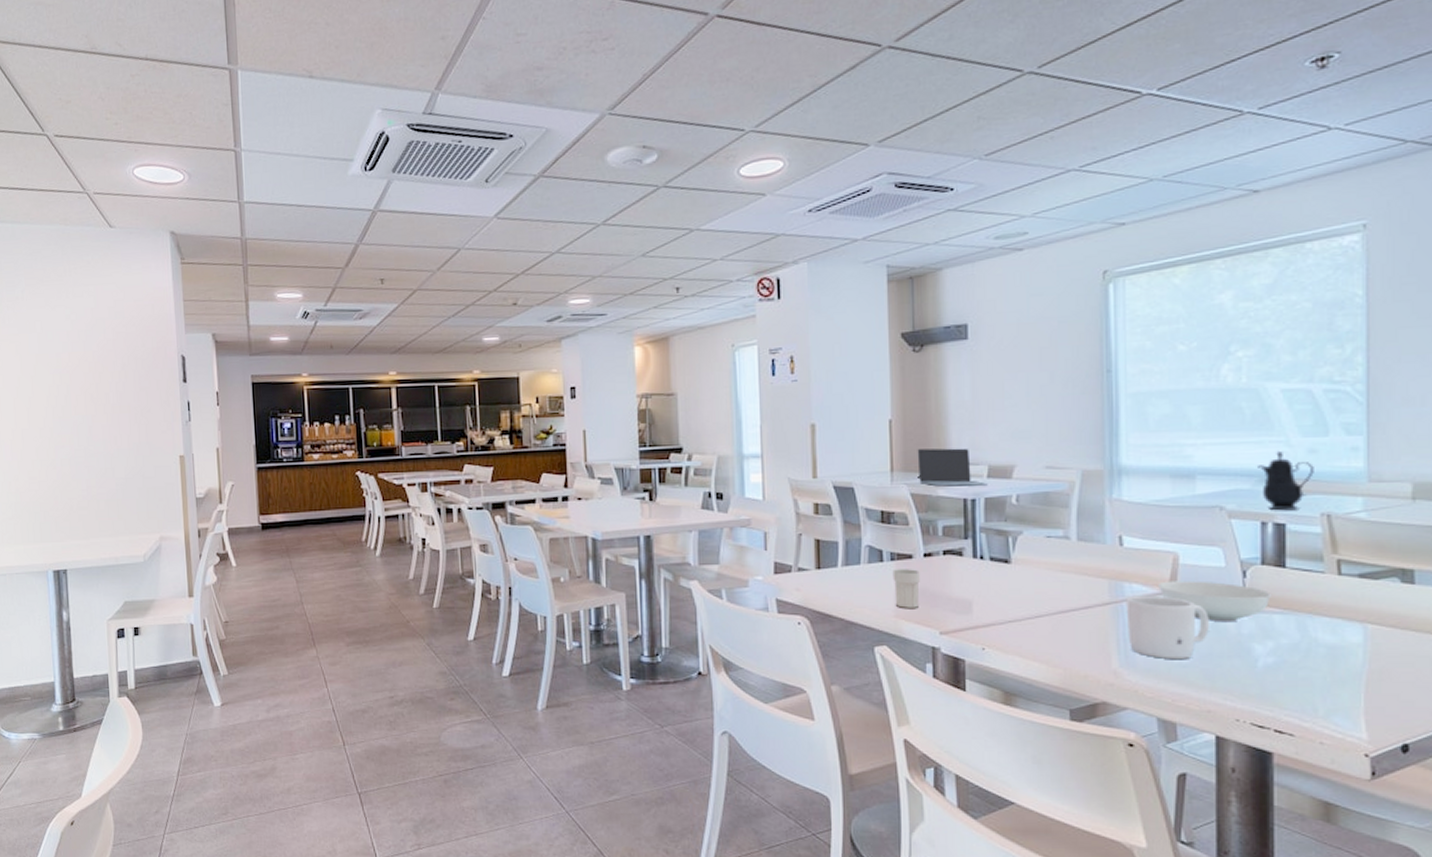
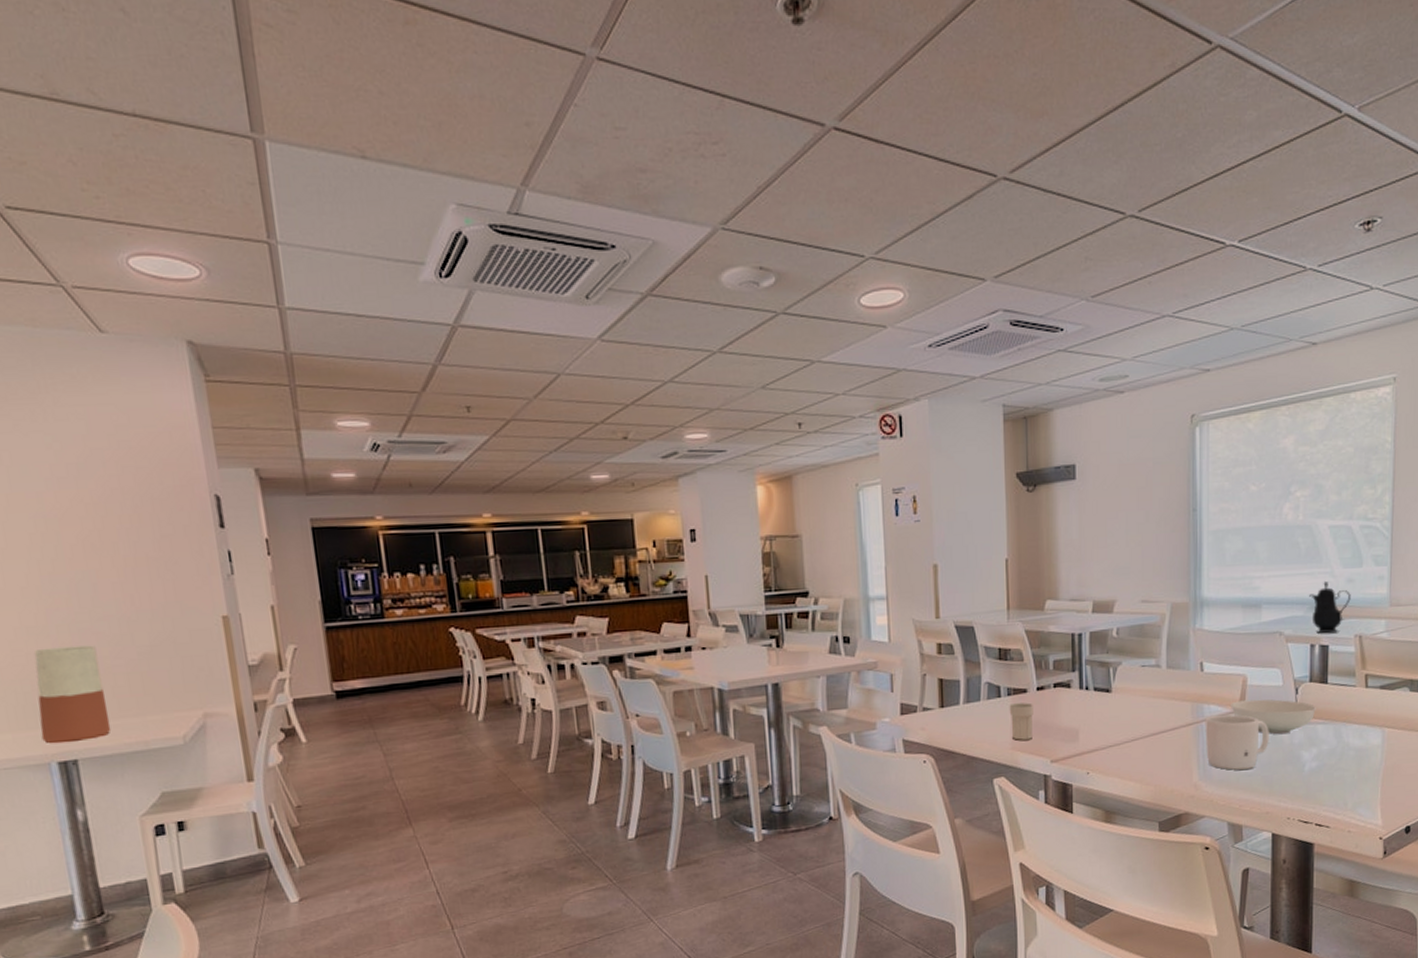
vase: none [43,476,93,554] -> present [34,645,112,743]
laptop: present [917,448,988,487] -> none [1031,585,1092,623]

